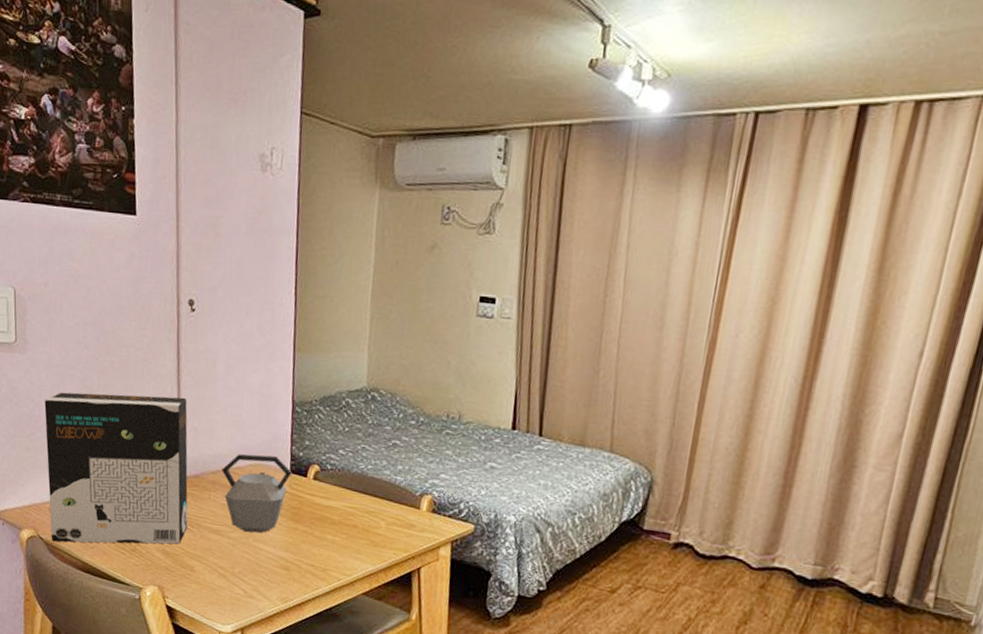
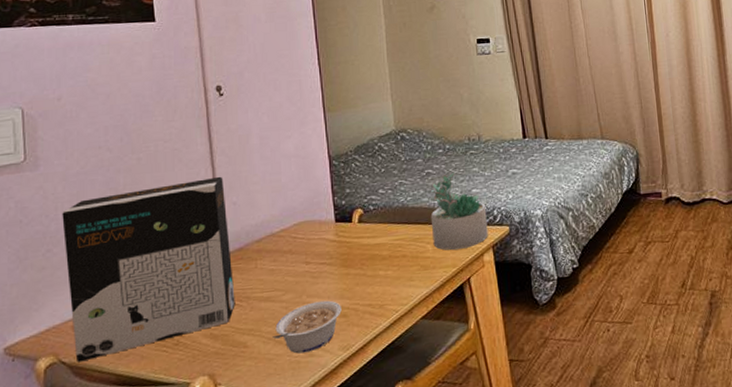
legume: none [218,547,285,594] -> present [273,300,342,354]
kettle: present [222,454,292,533] -> none [266,210,337,292]
succulent plant: none [387,449,452,536] -> present [430,172,488,250]

